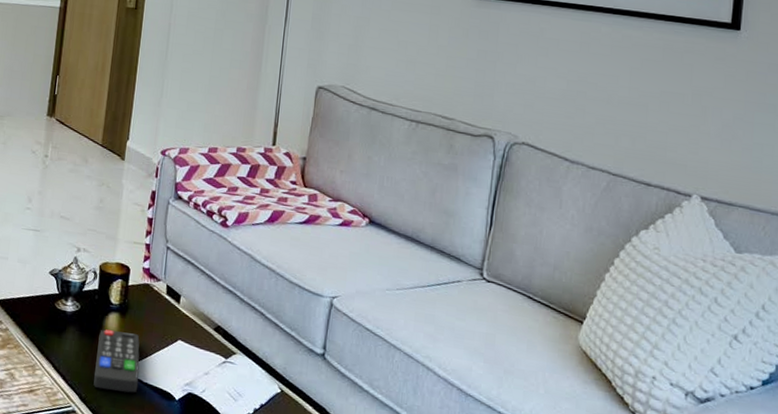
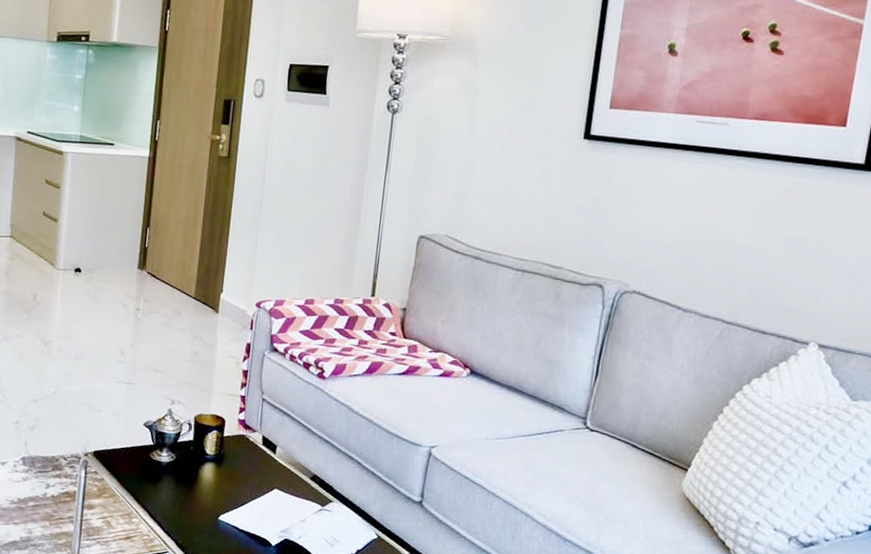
remote control: present [93,329,140,393] -> none [190,479,236,540]

